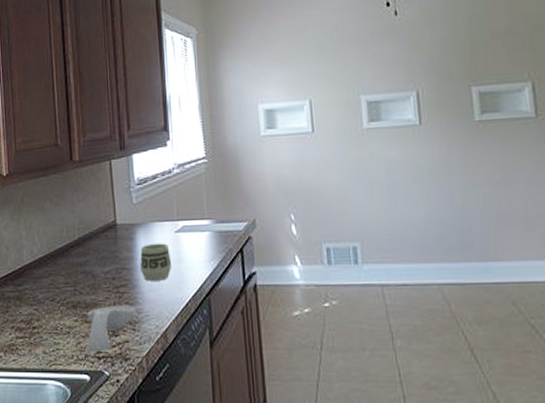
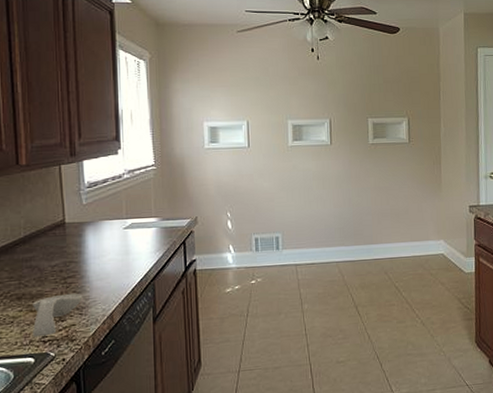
cup: present [140,243,172,281] -> none [88,238,120,272]

